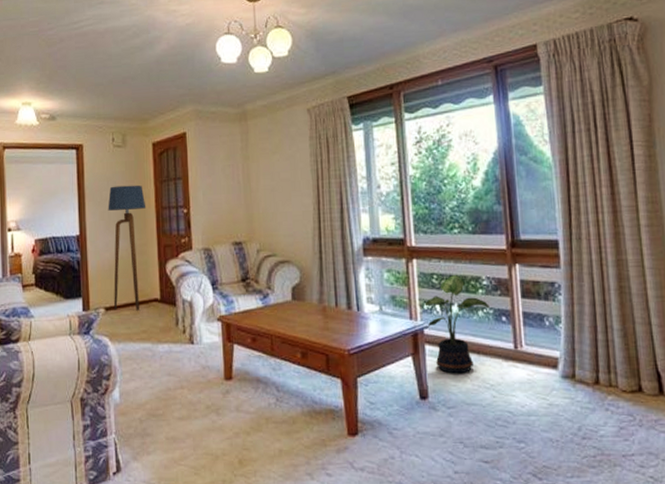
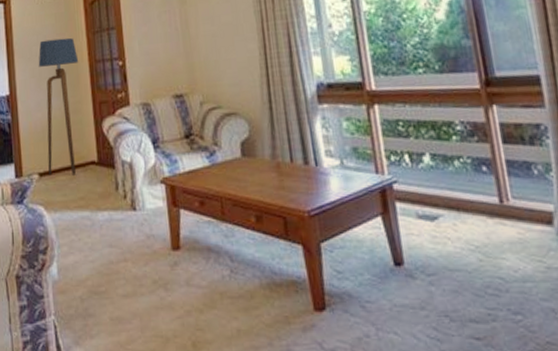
potted plant: present [424,275,490,374] -> none [391,121,467,235]

